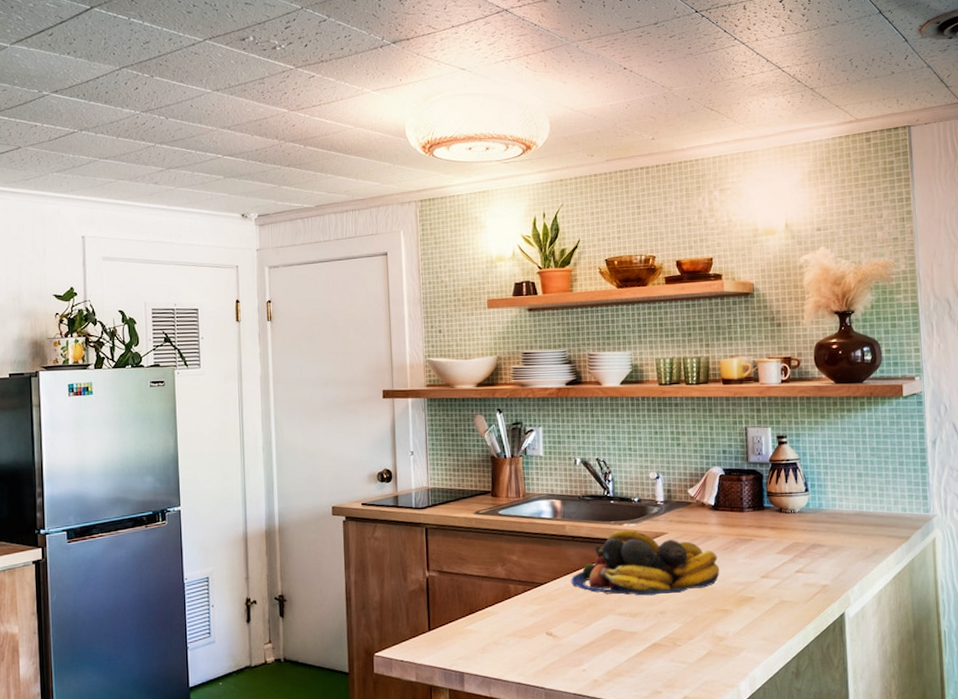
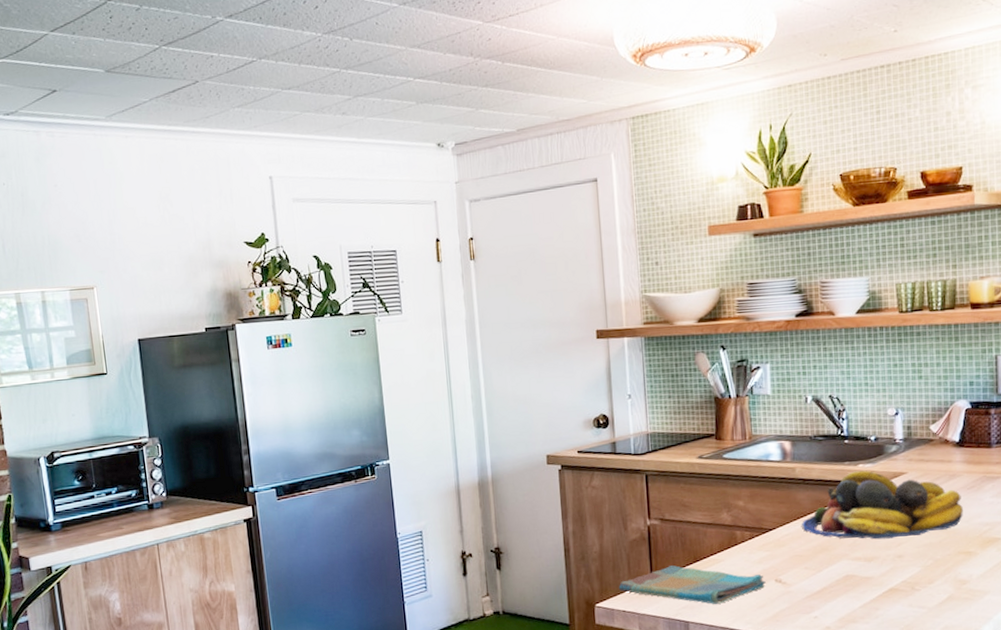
dish towel: none [397,617,537,656] -> present [618,565,766,604]

